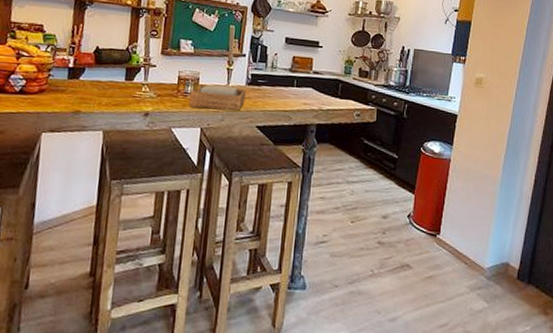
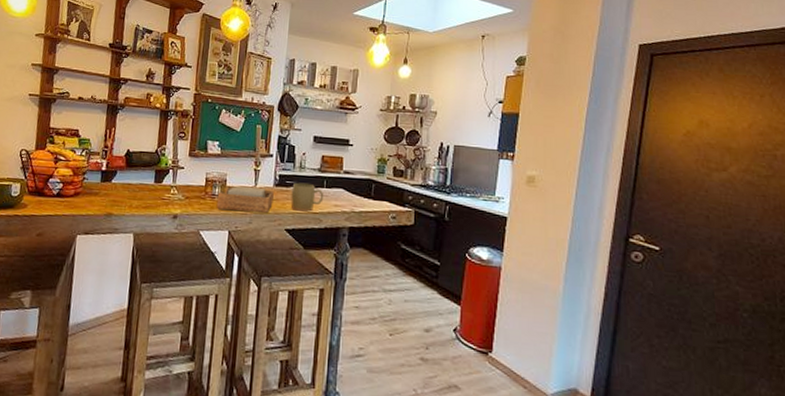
mug: none [262,81,294,110] -> present [290,182,324,212]

